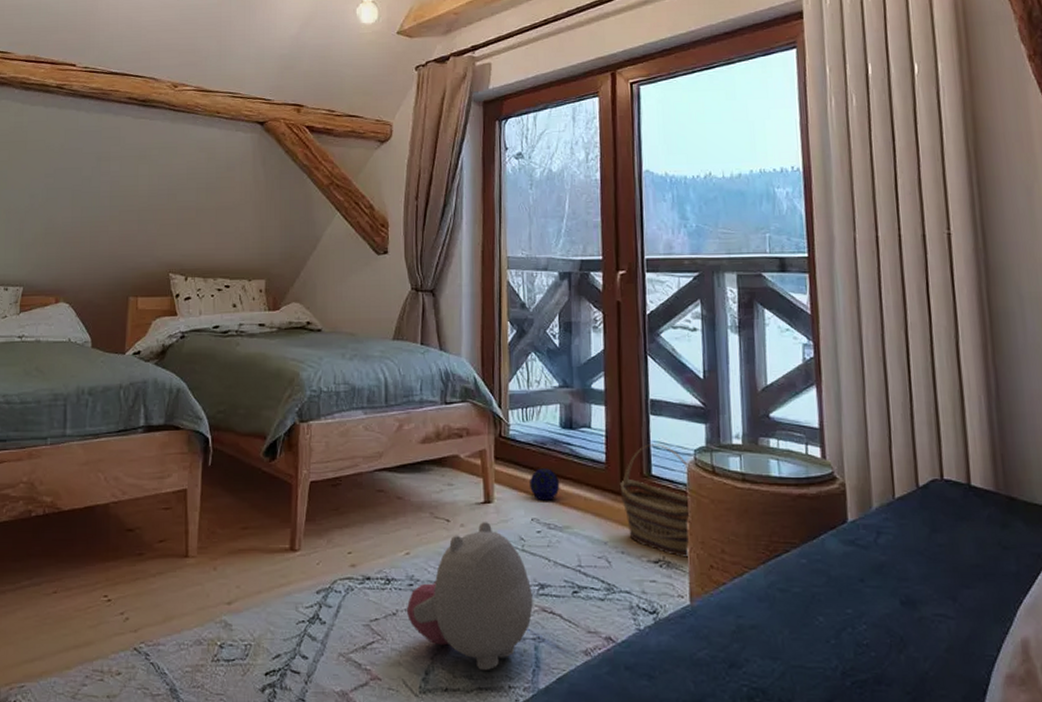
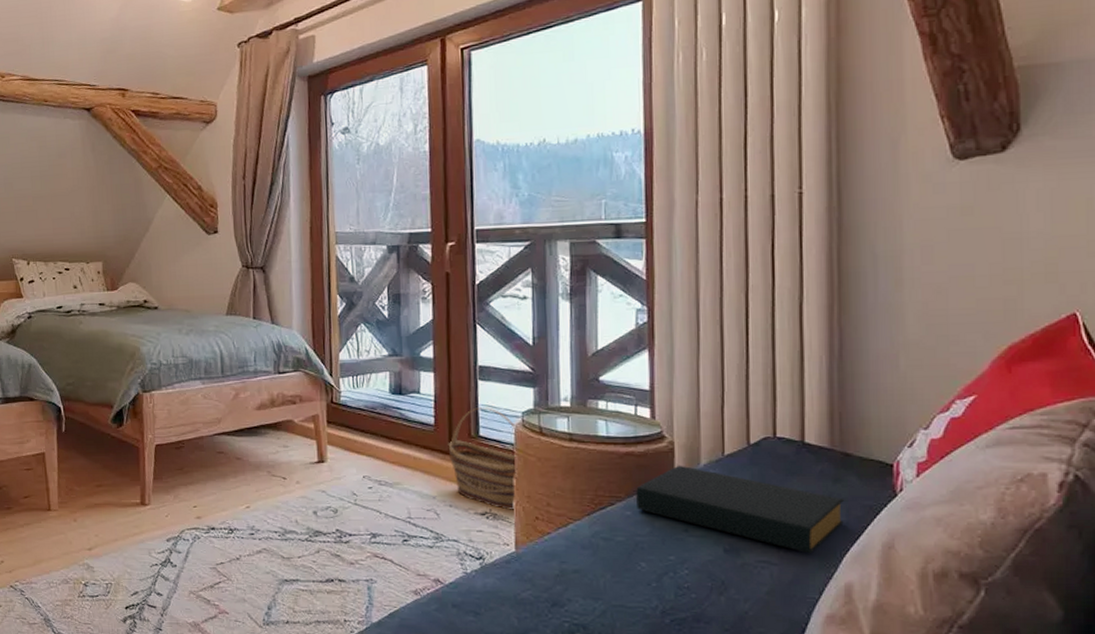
plush toy: present [406,521,533,671] -> none [248,478,366,607]
ball: present [530,468,560,501] -> none [361,431,390,460]
hardback book: none [810,508,1015,607] -> present [636,465,845,554]

